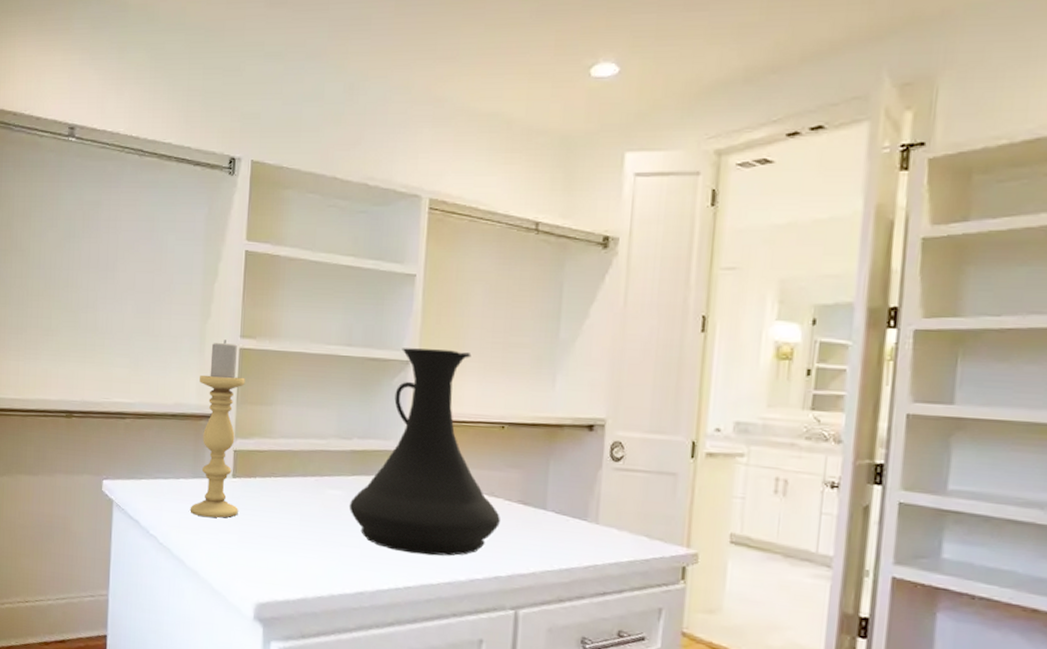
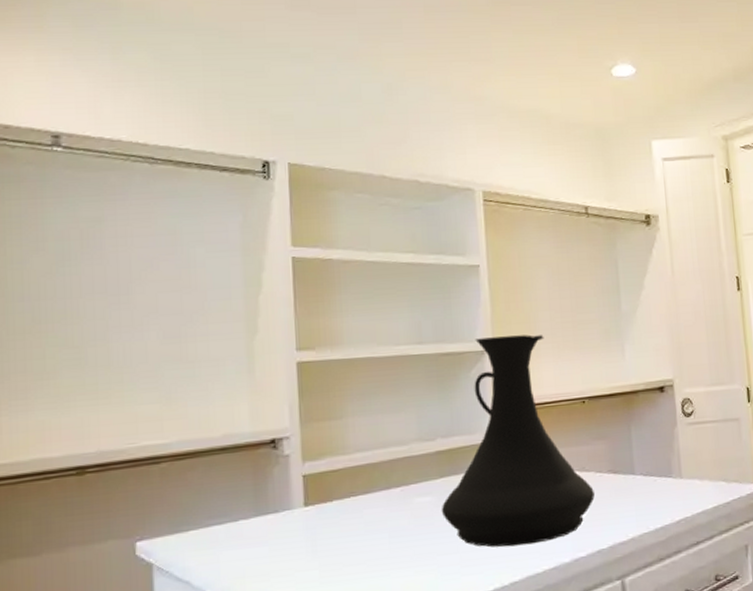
candle holder: present [190,340,245,518] -> none [252,355,316,559]

